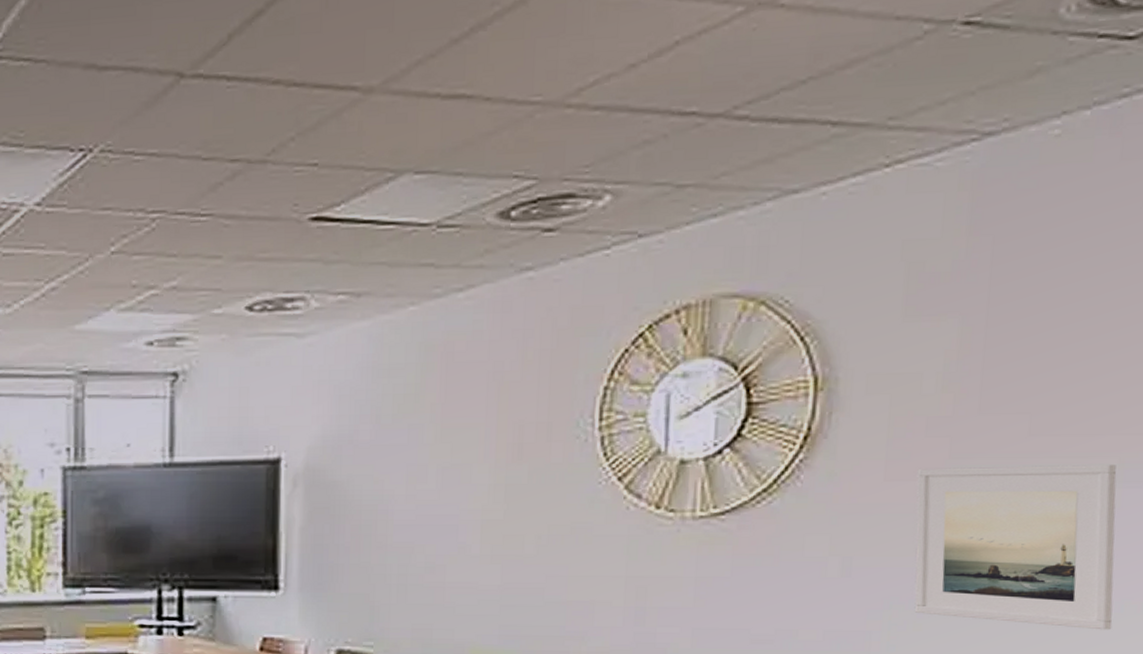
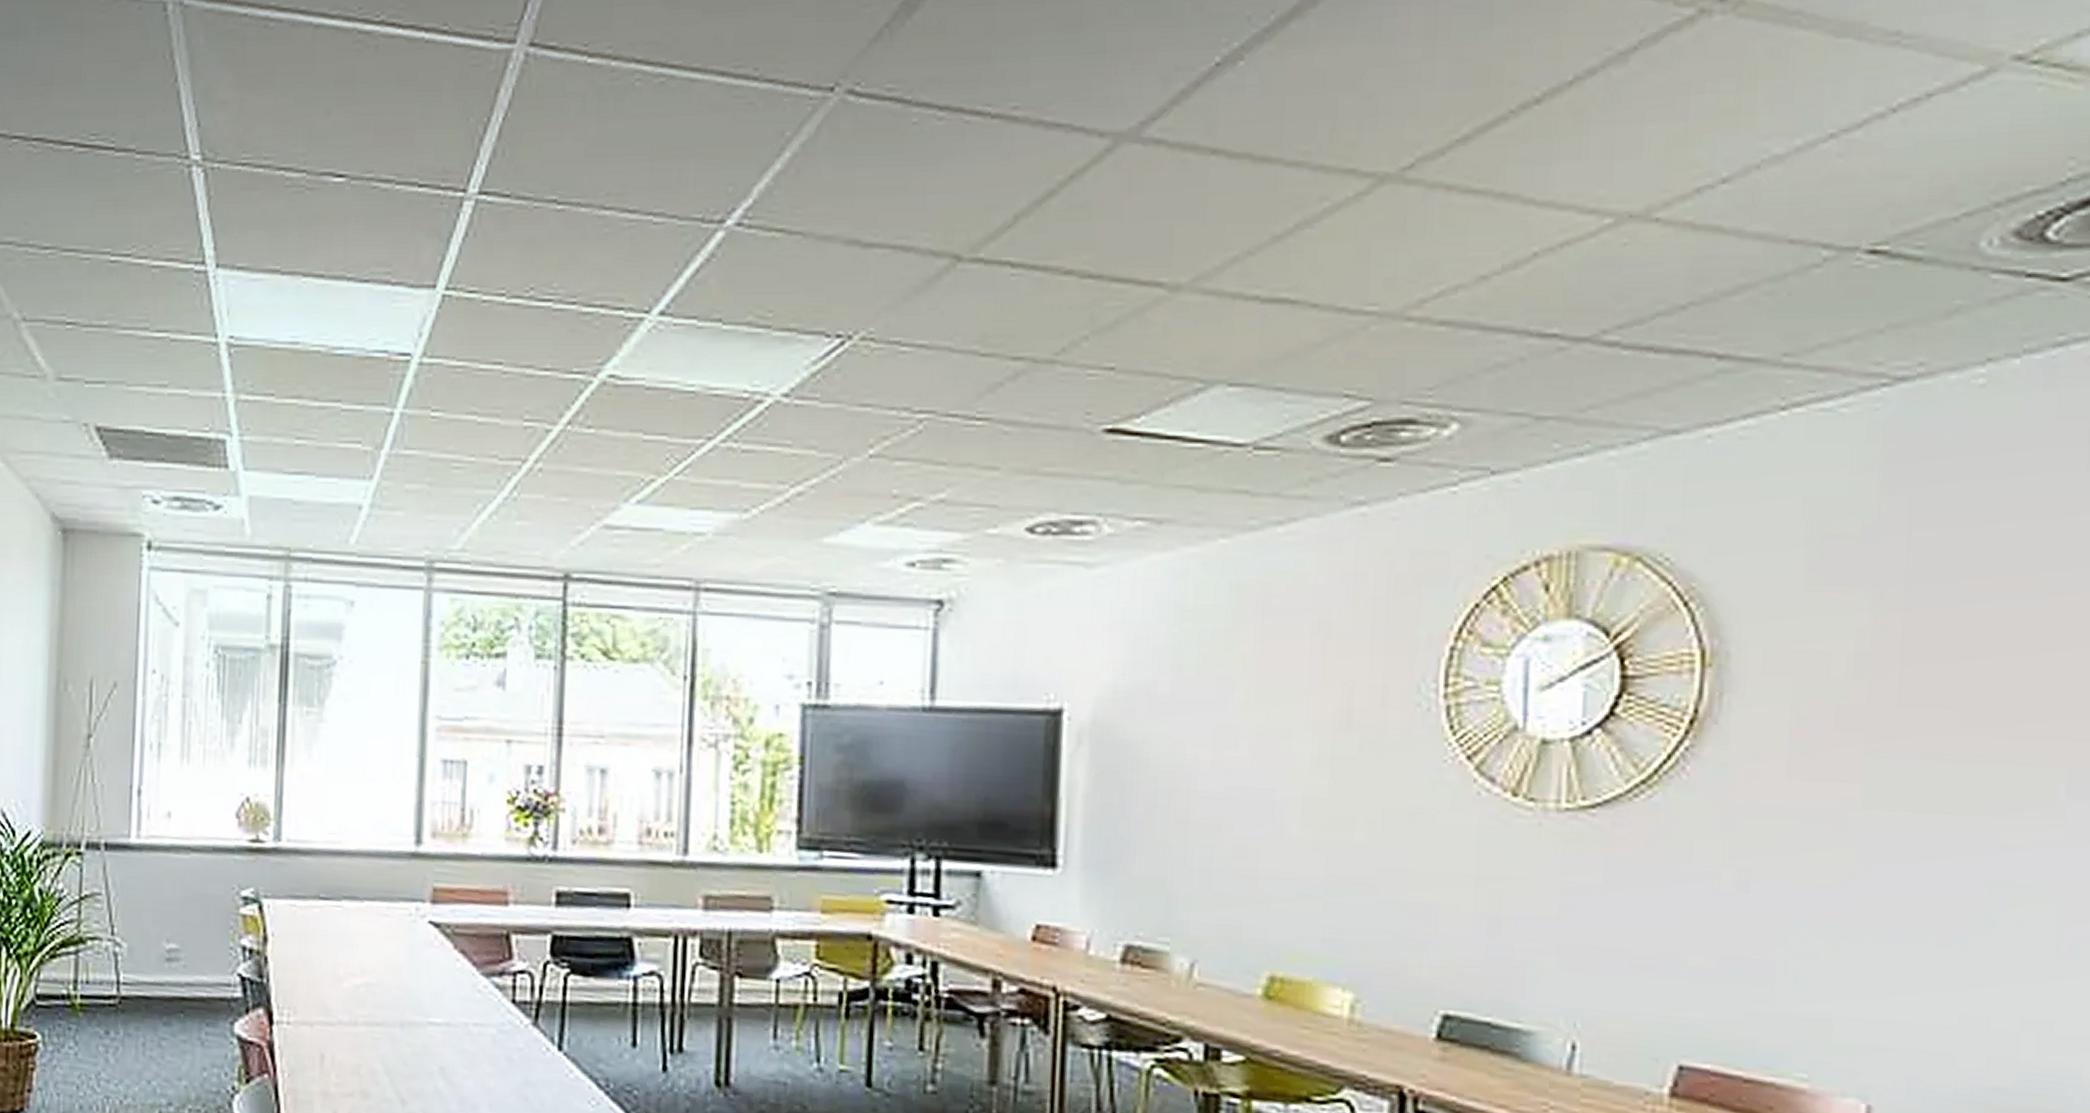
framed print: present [914,464,1117,630] -> none [1826,766,2069,977]

